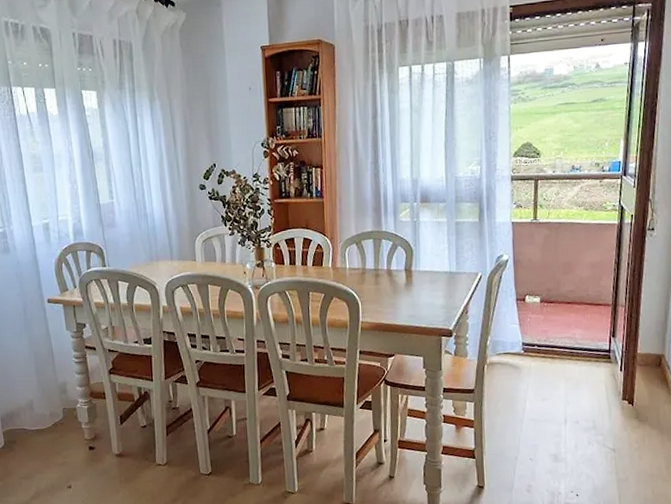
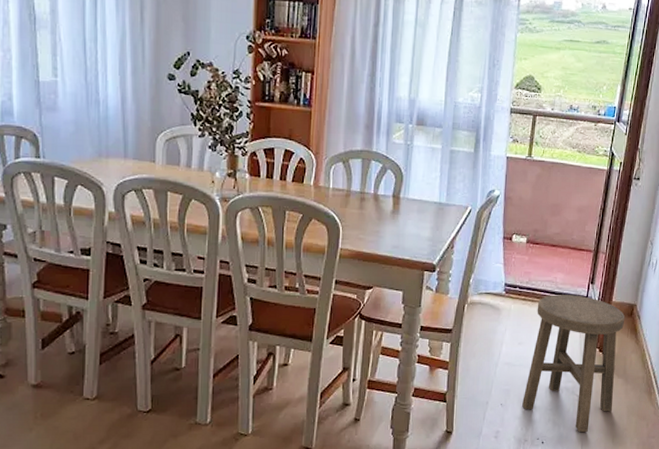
stool: none [552,349,653,485] -> present [522,295,625,433]

